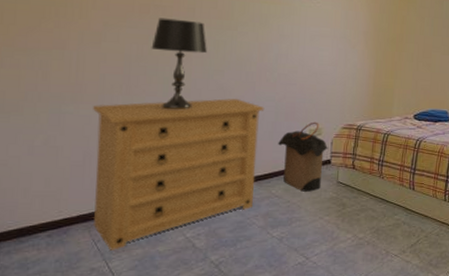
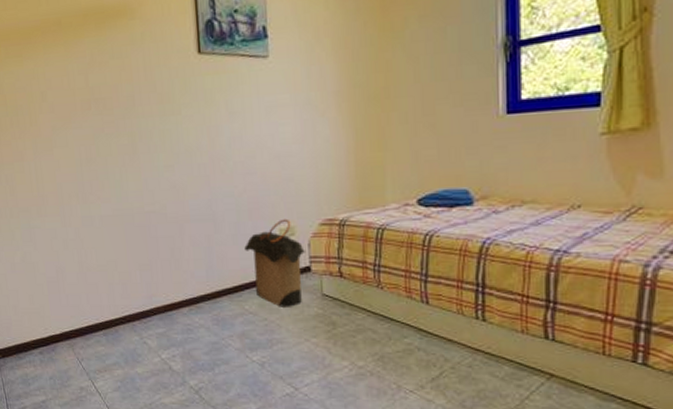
dresser: present [92,98,265,250] -> none [56,198,226,370]
table lamp: present [151,18,207,110] -> none [98,111,153,217]

